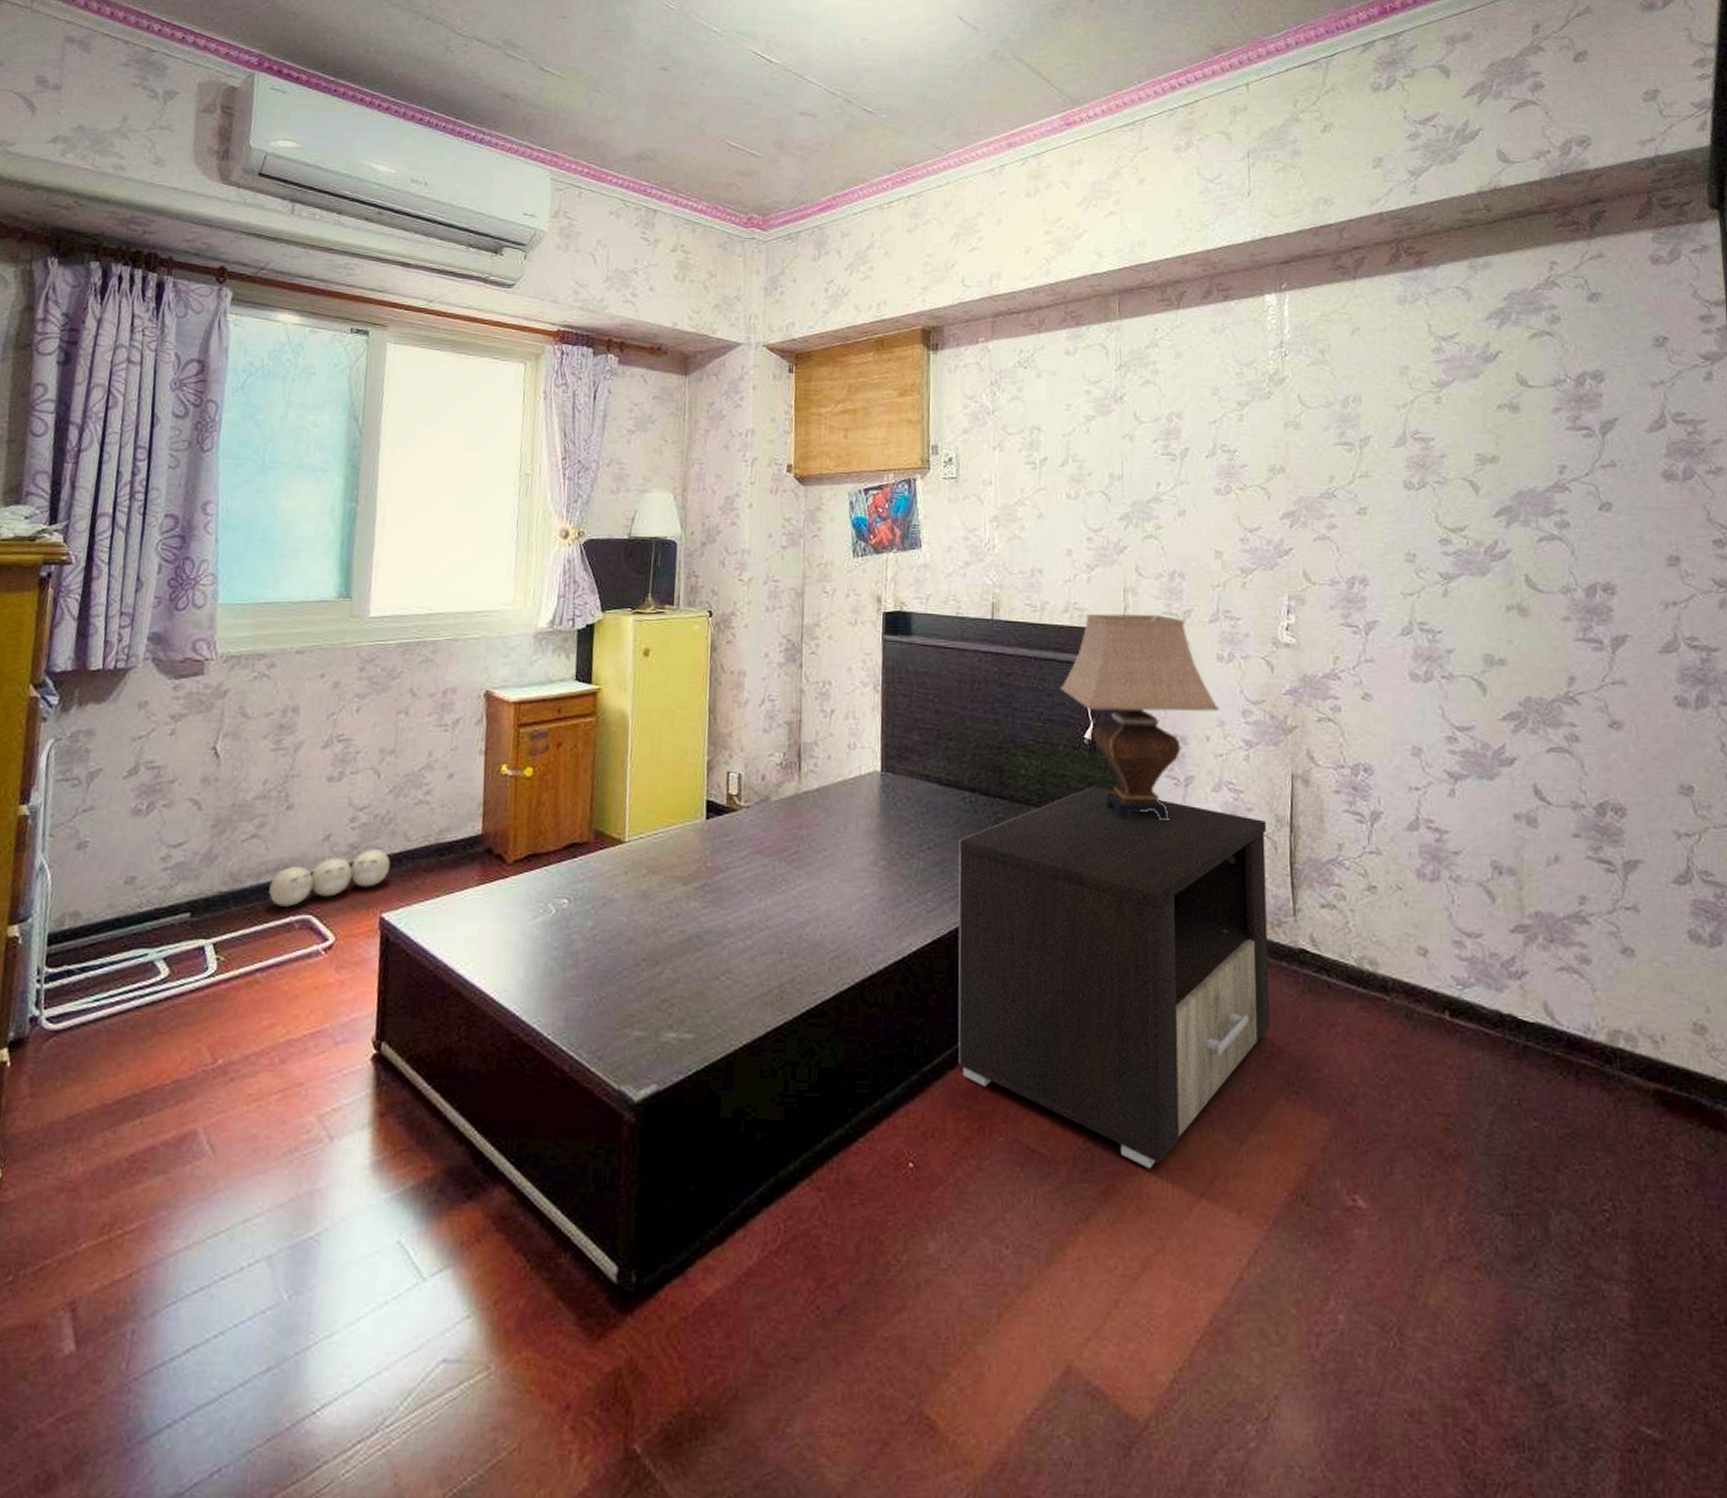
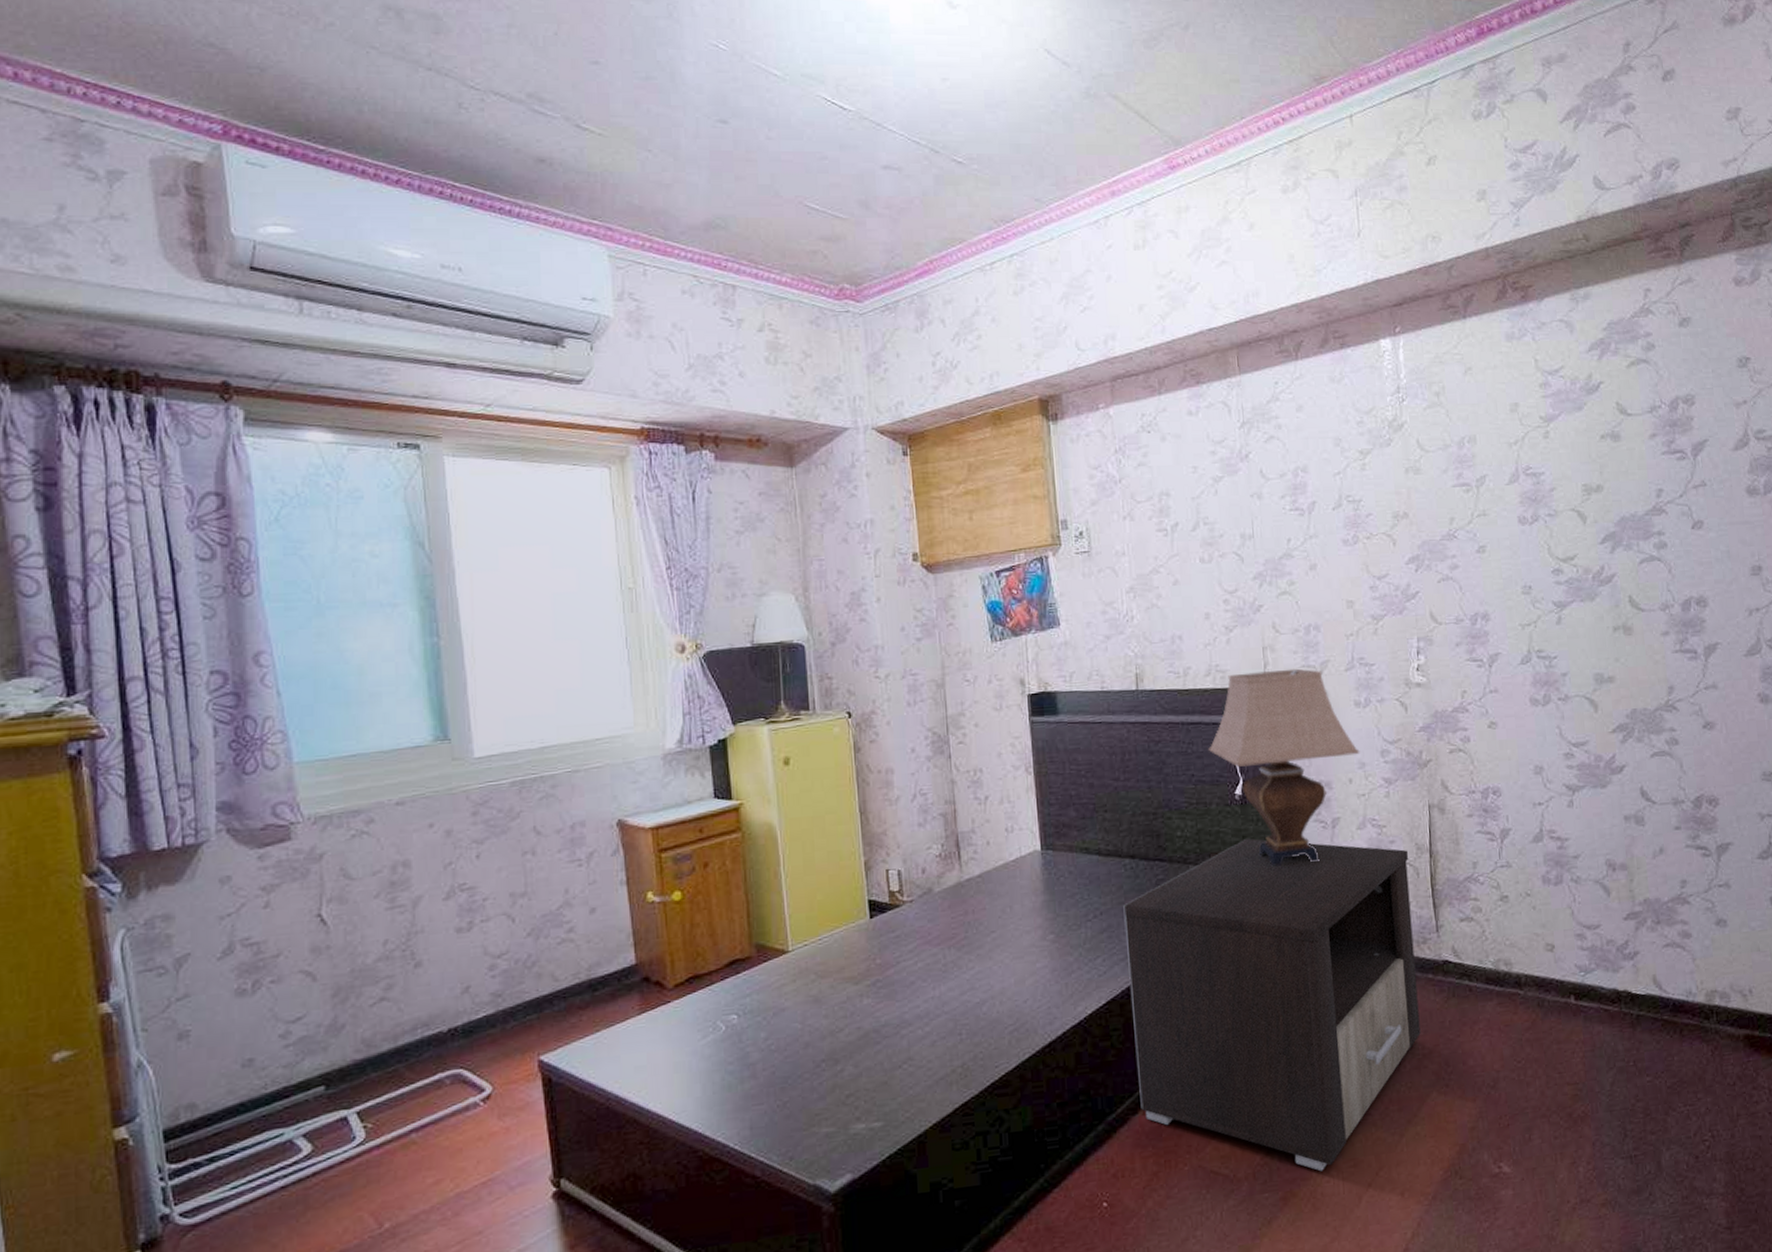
ball: present [269,848,391,907] -> none [410,993,541,1065]

